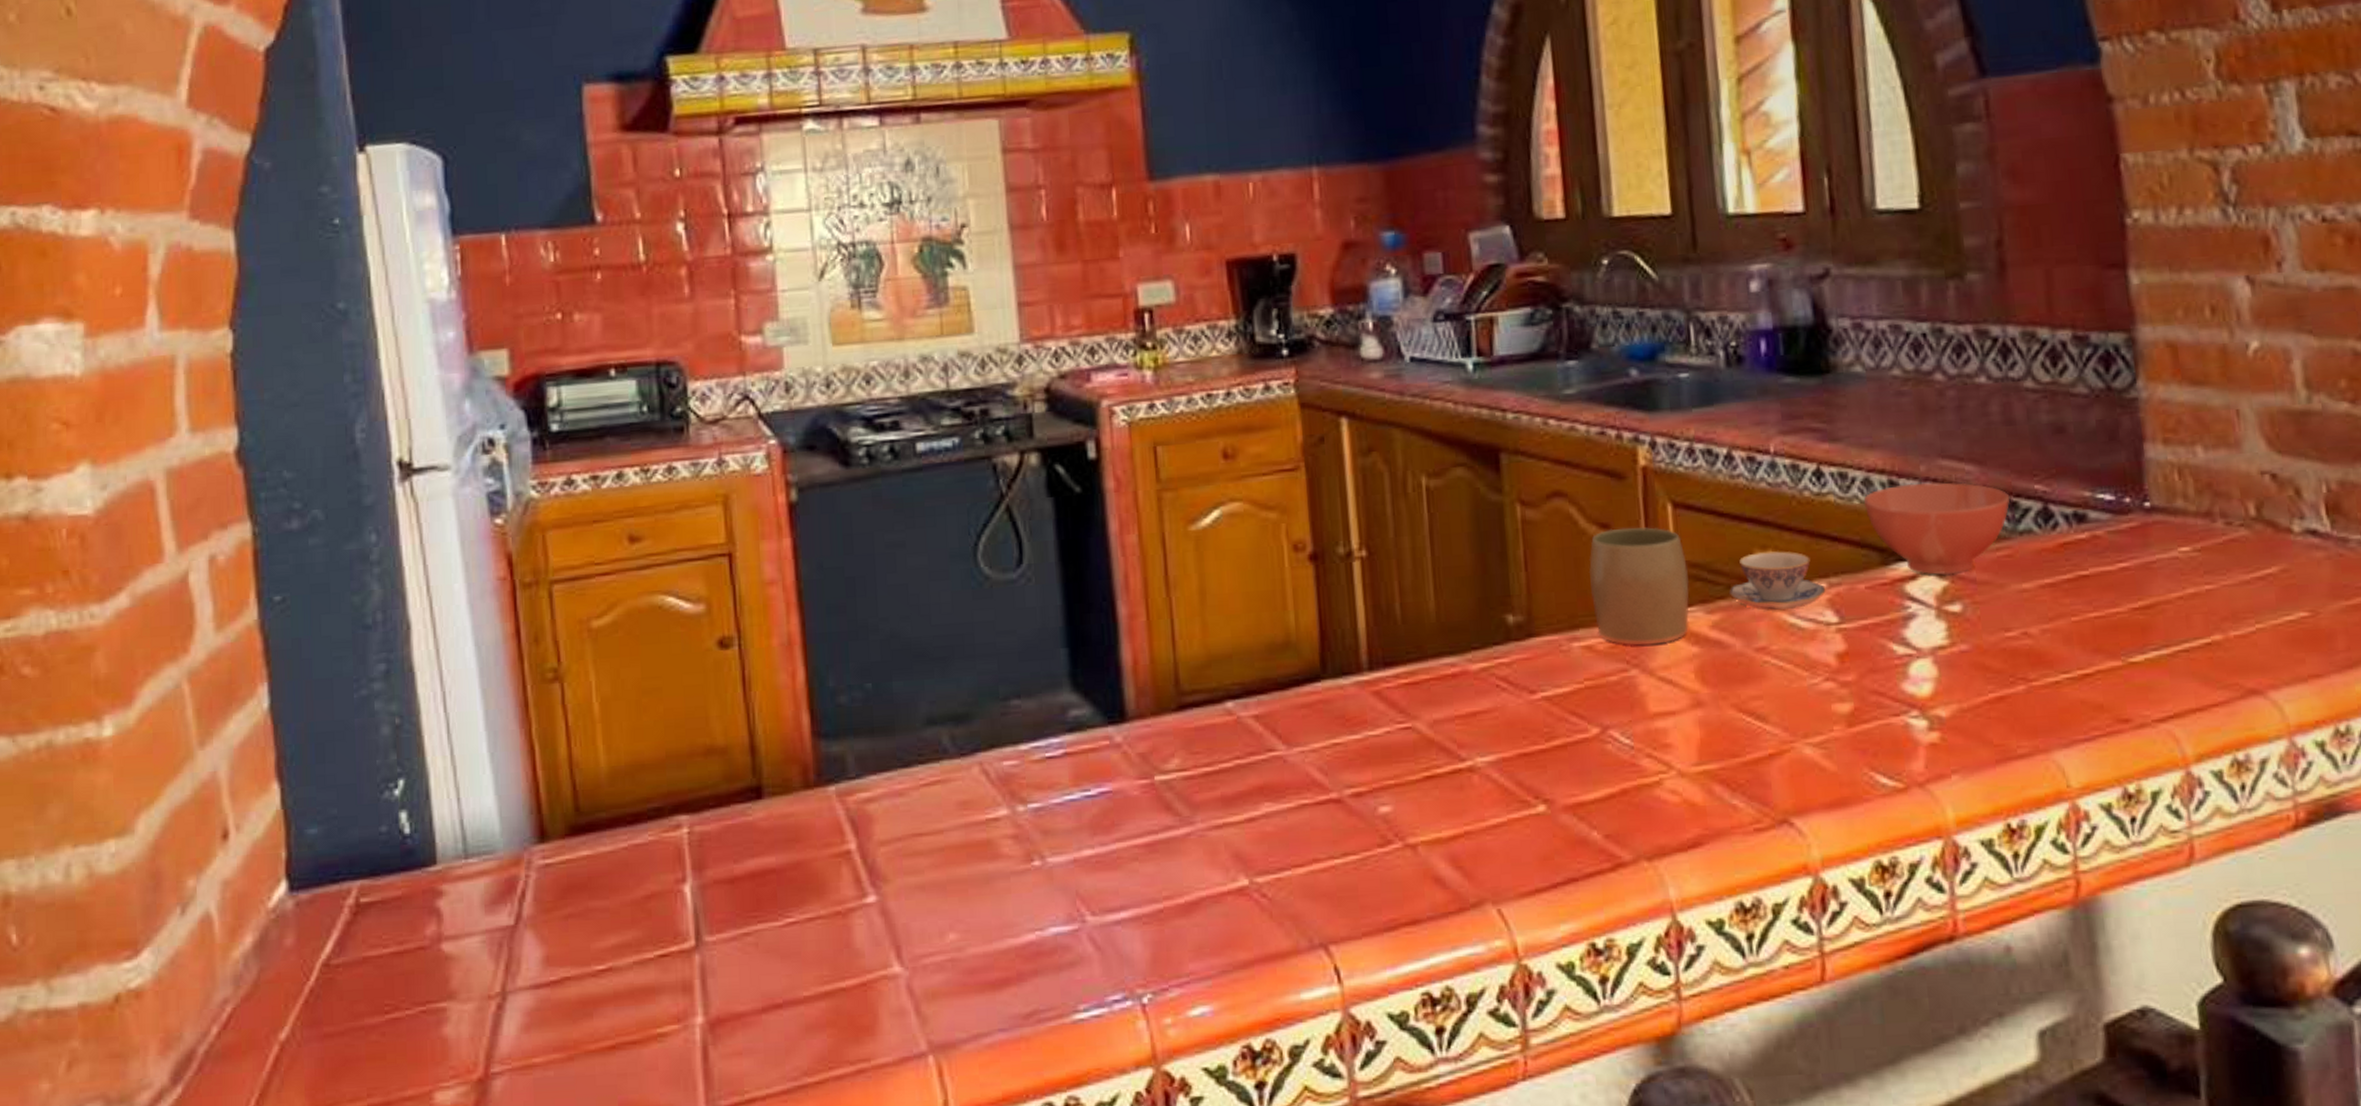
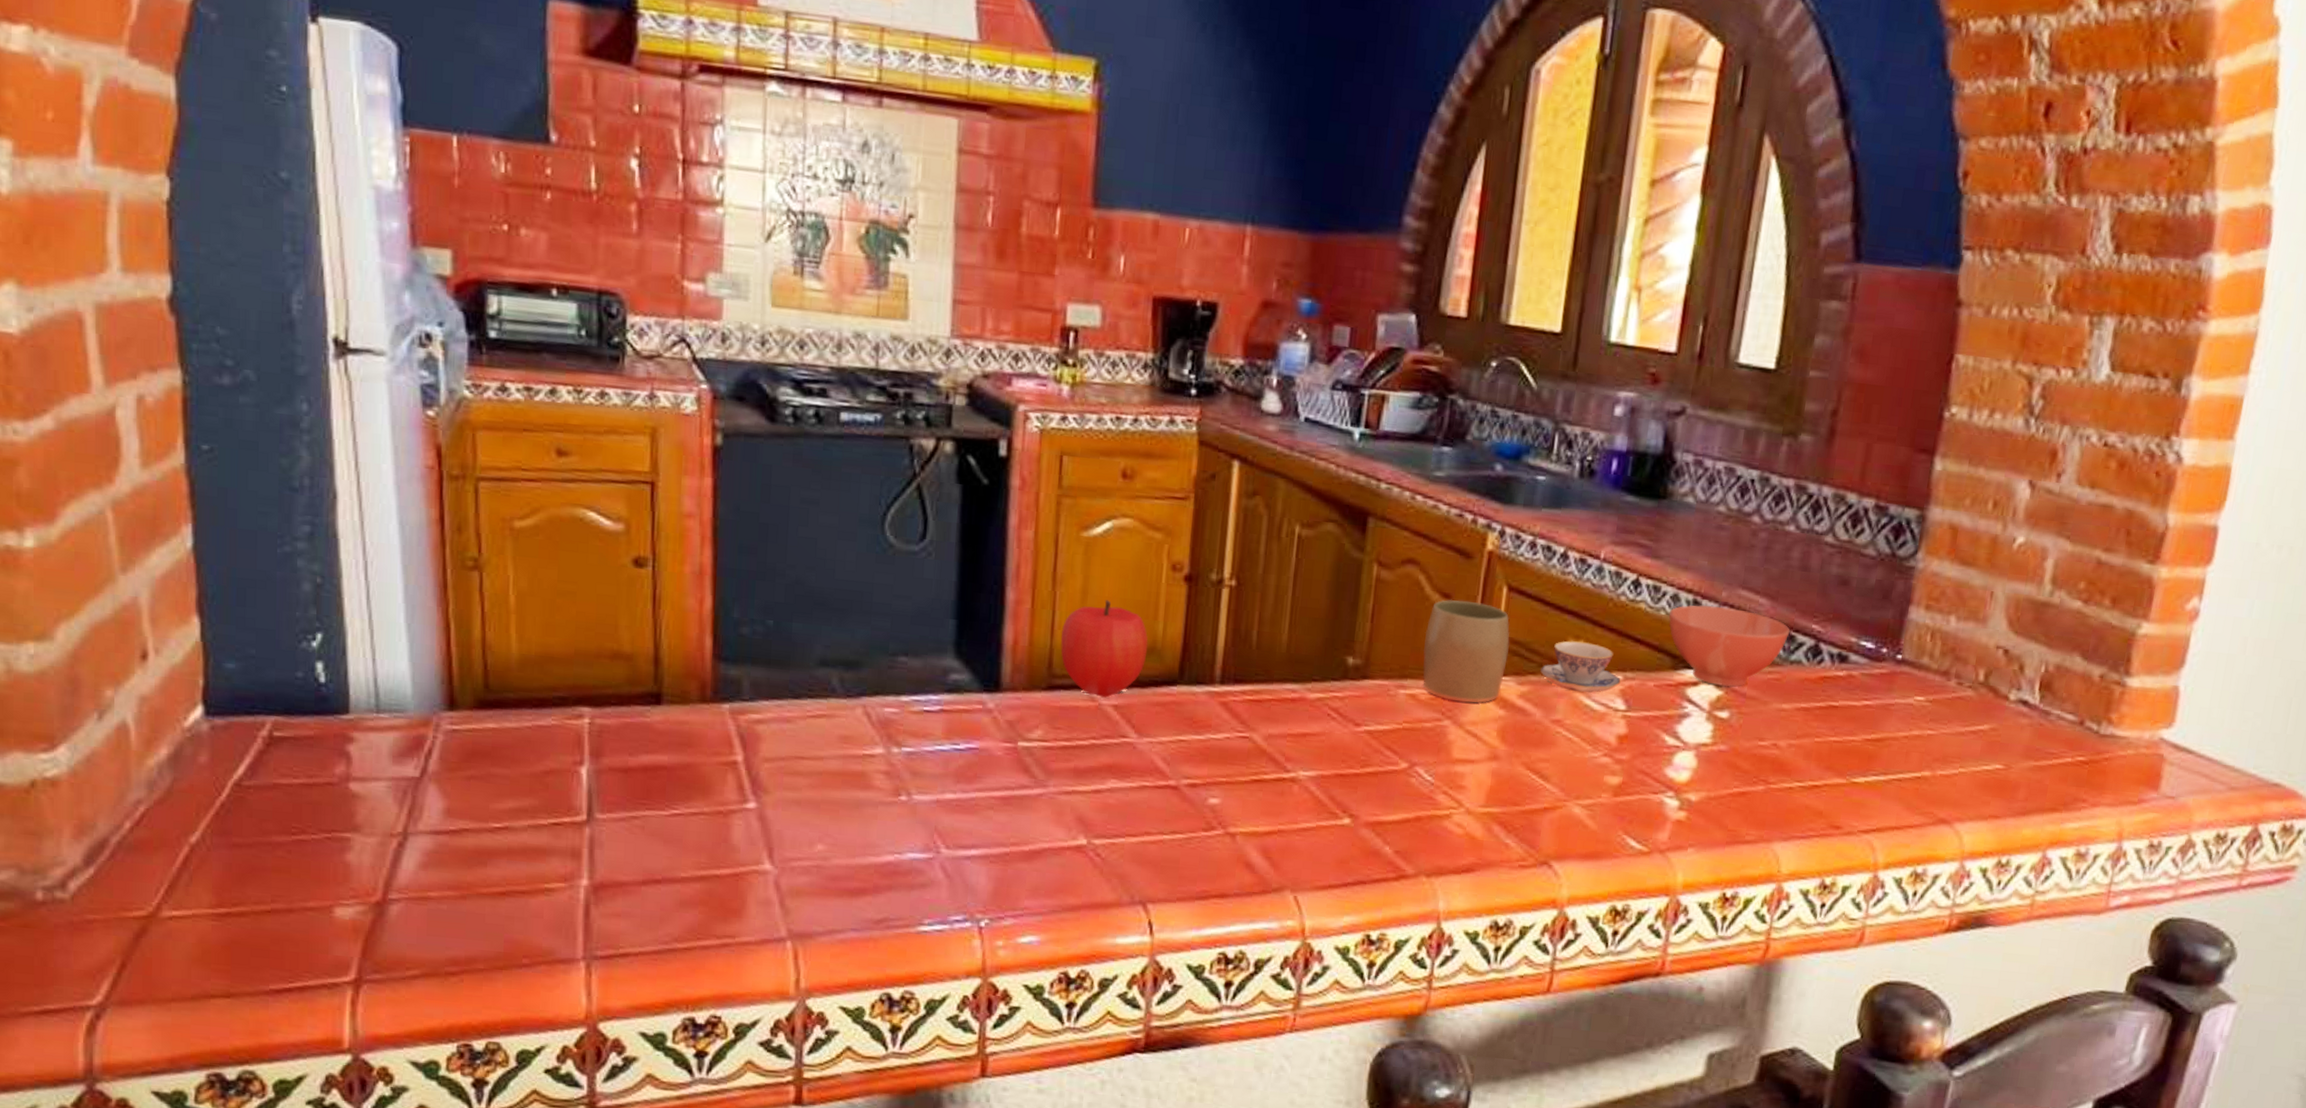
fruit: none [1184,597,1282,709] -> present [1060,600,1149,698]

